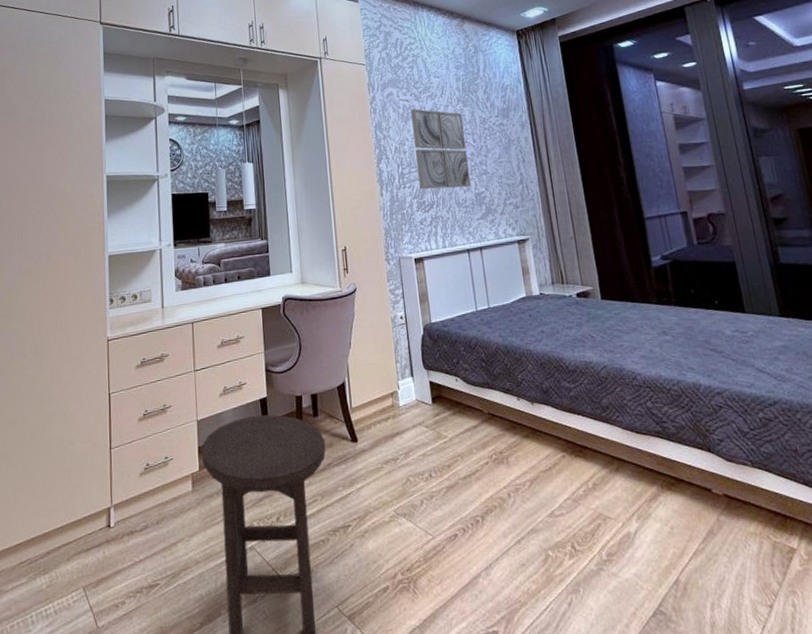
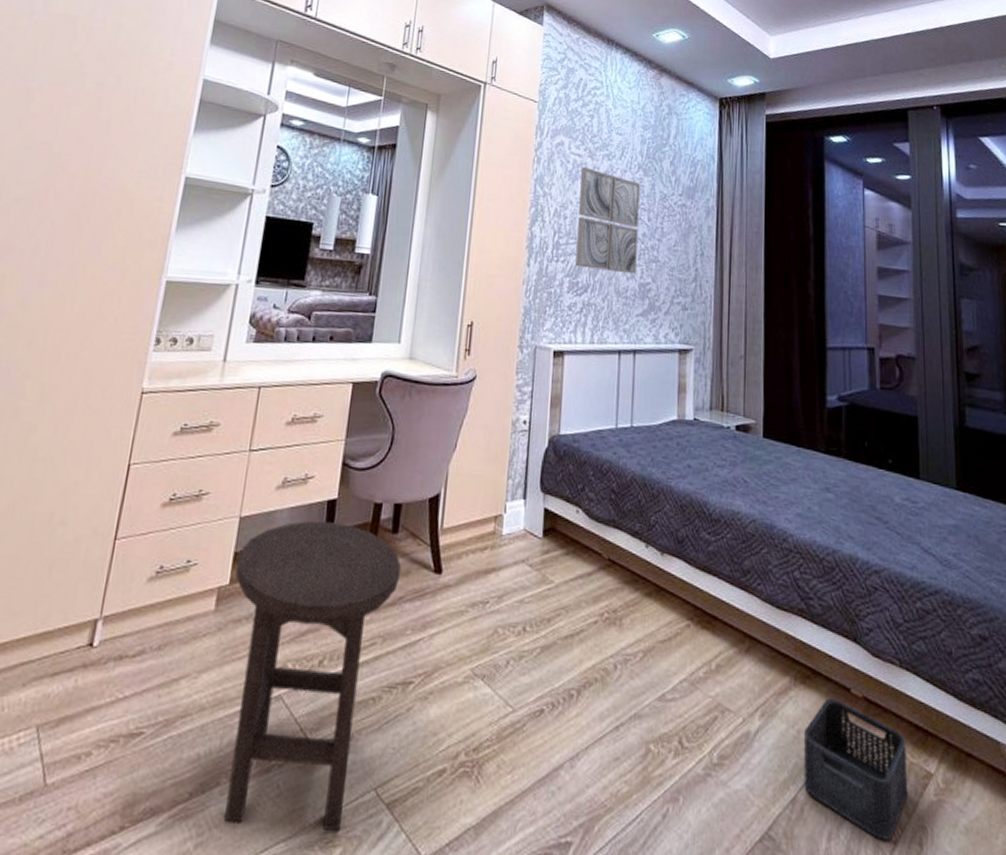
storage bin: none [677,498,776,605] -> present [804,697,908,840]

